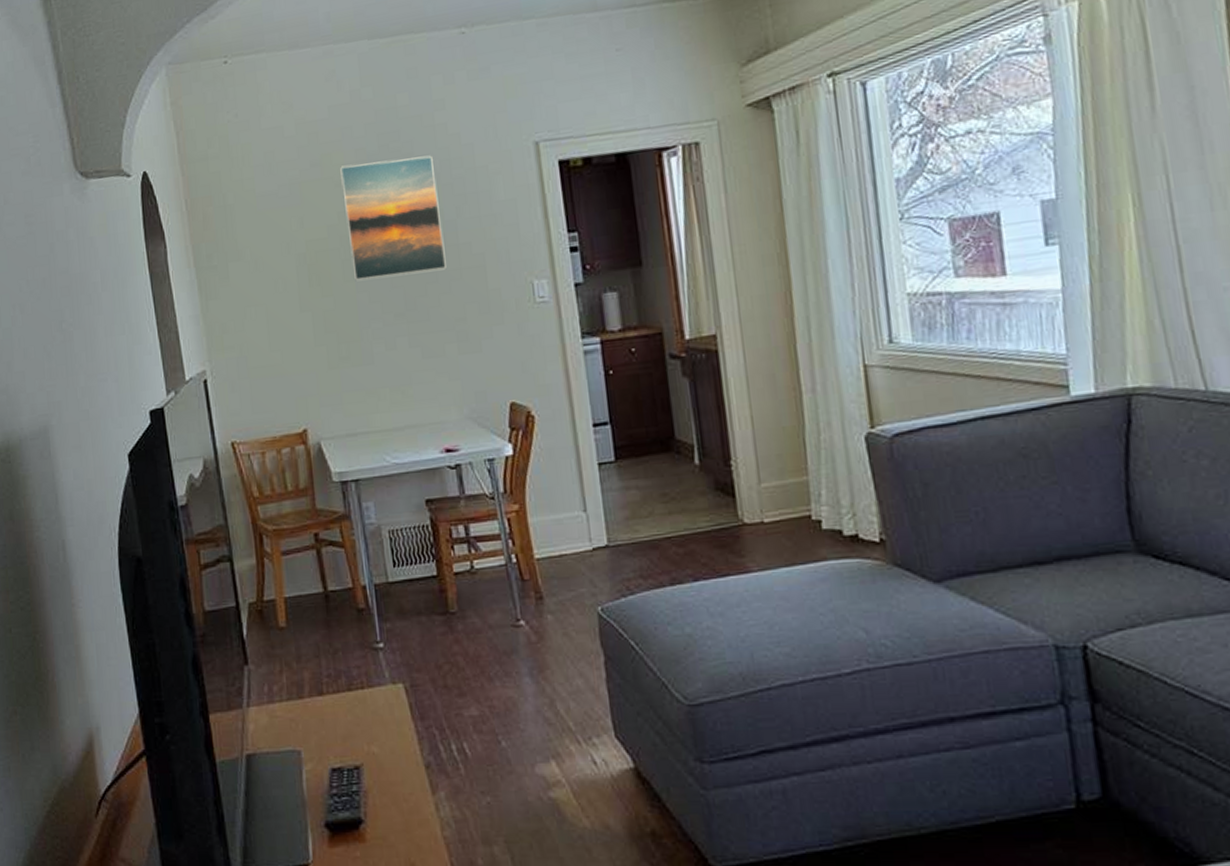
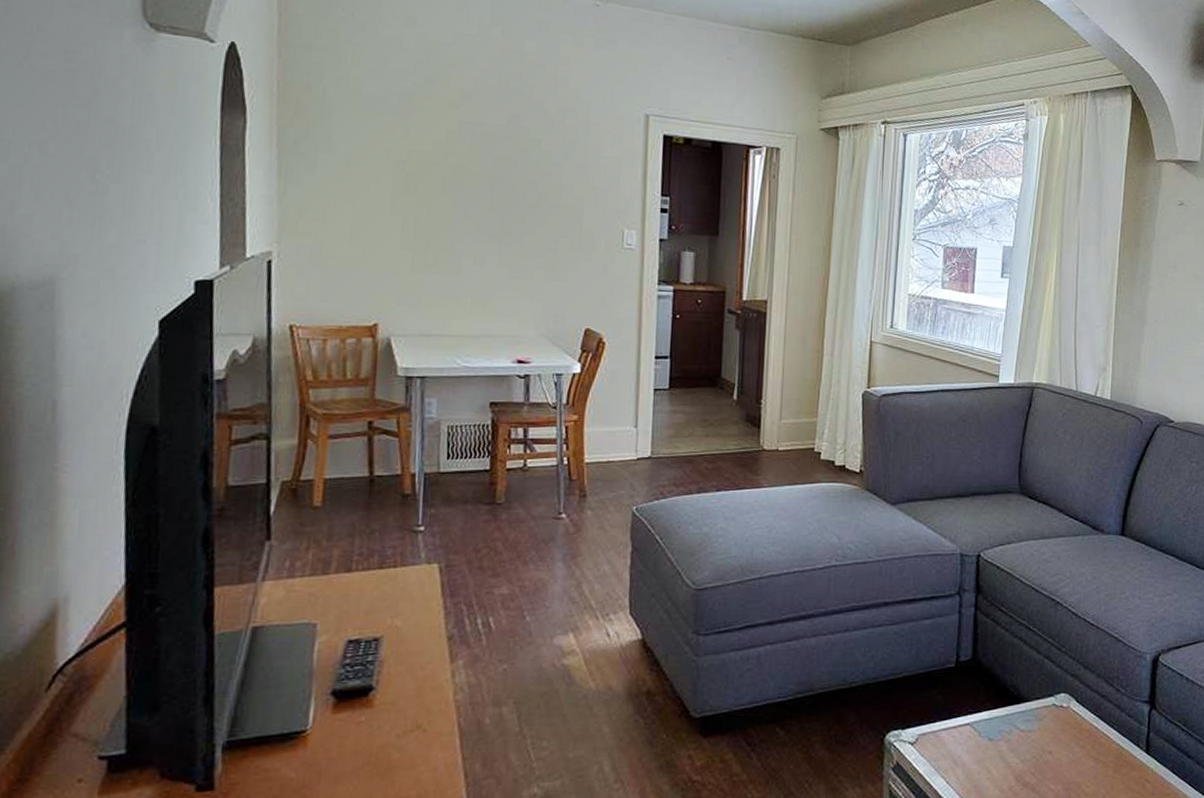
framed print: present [340,155,447,281] -> none [453,90,550,204]

